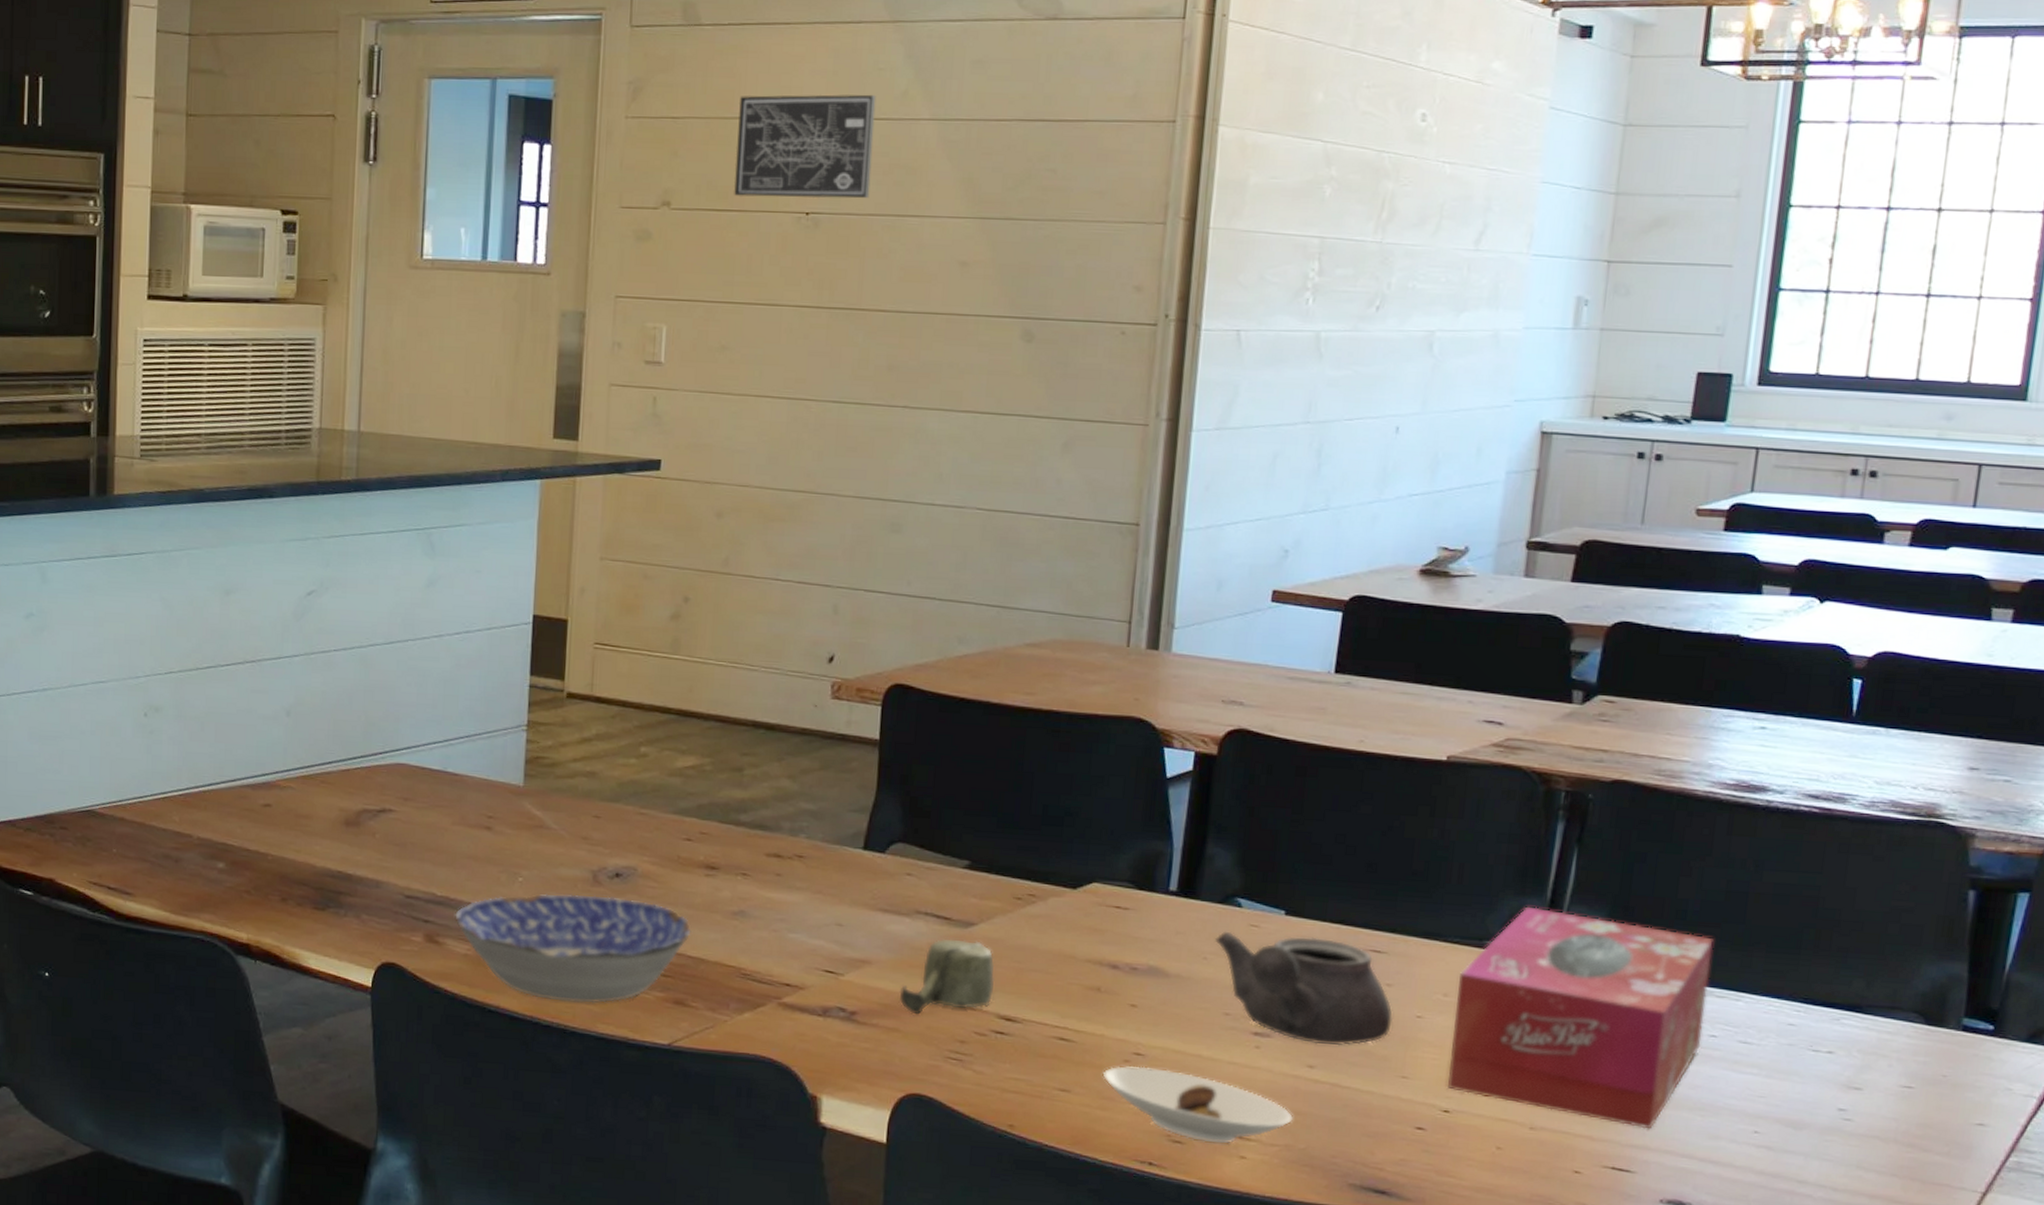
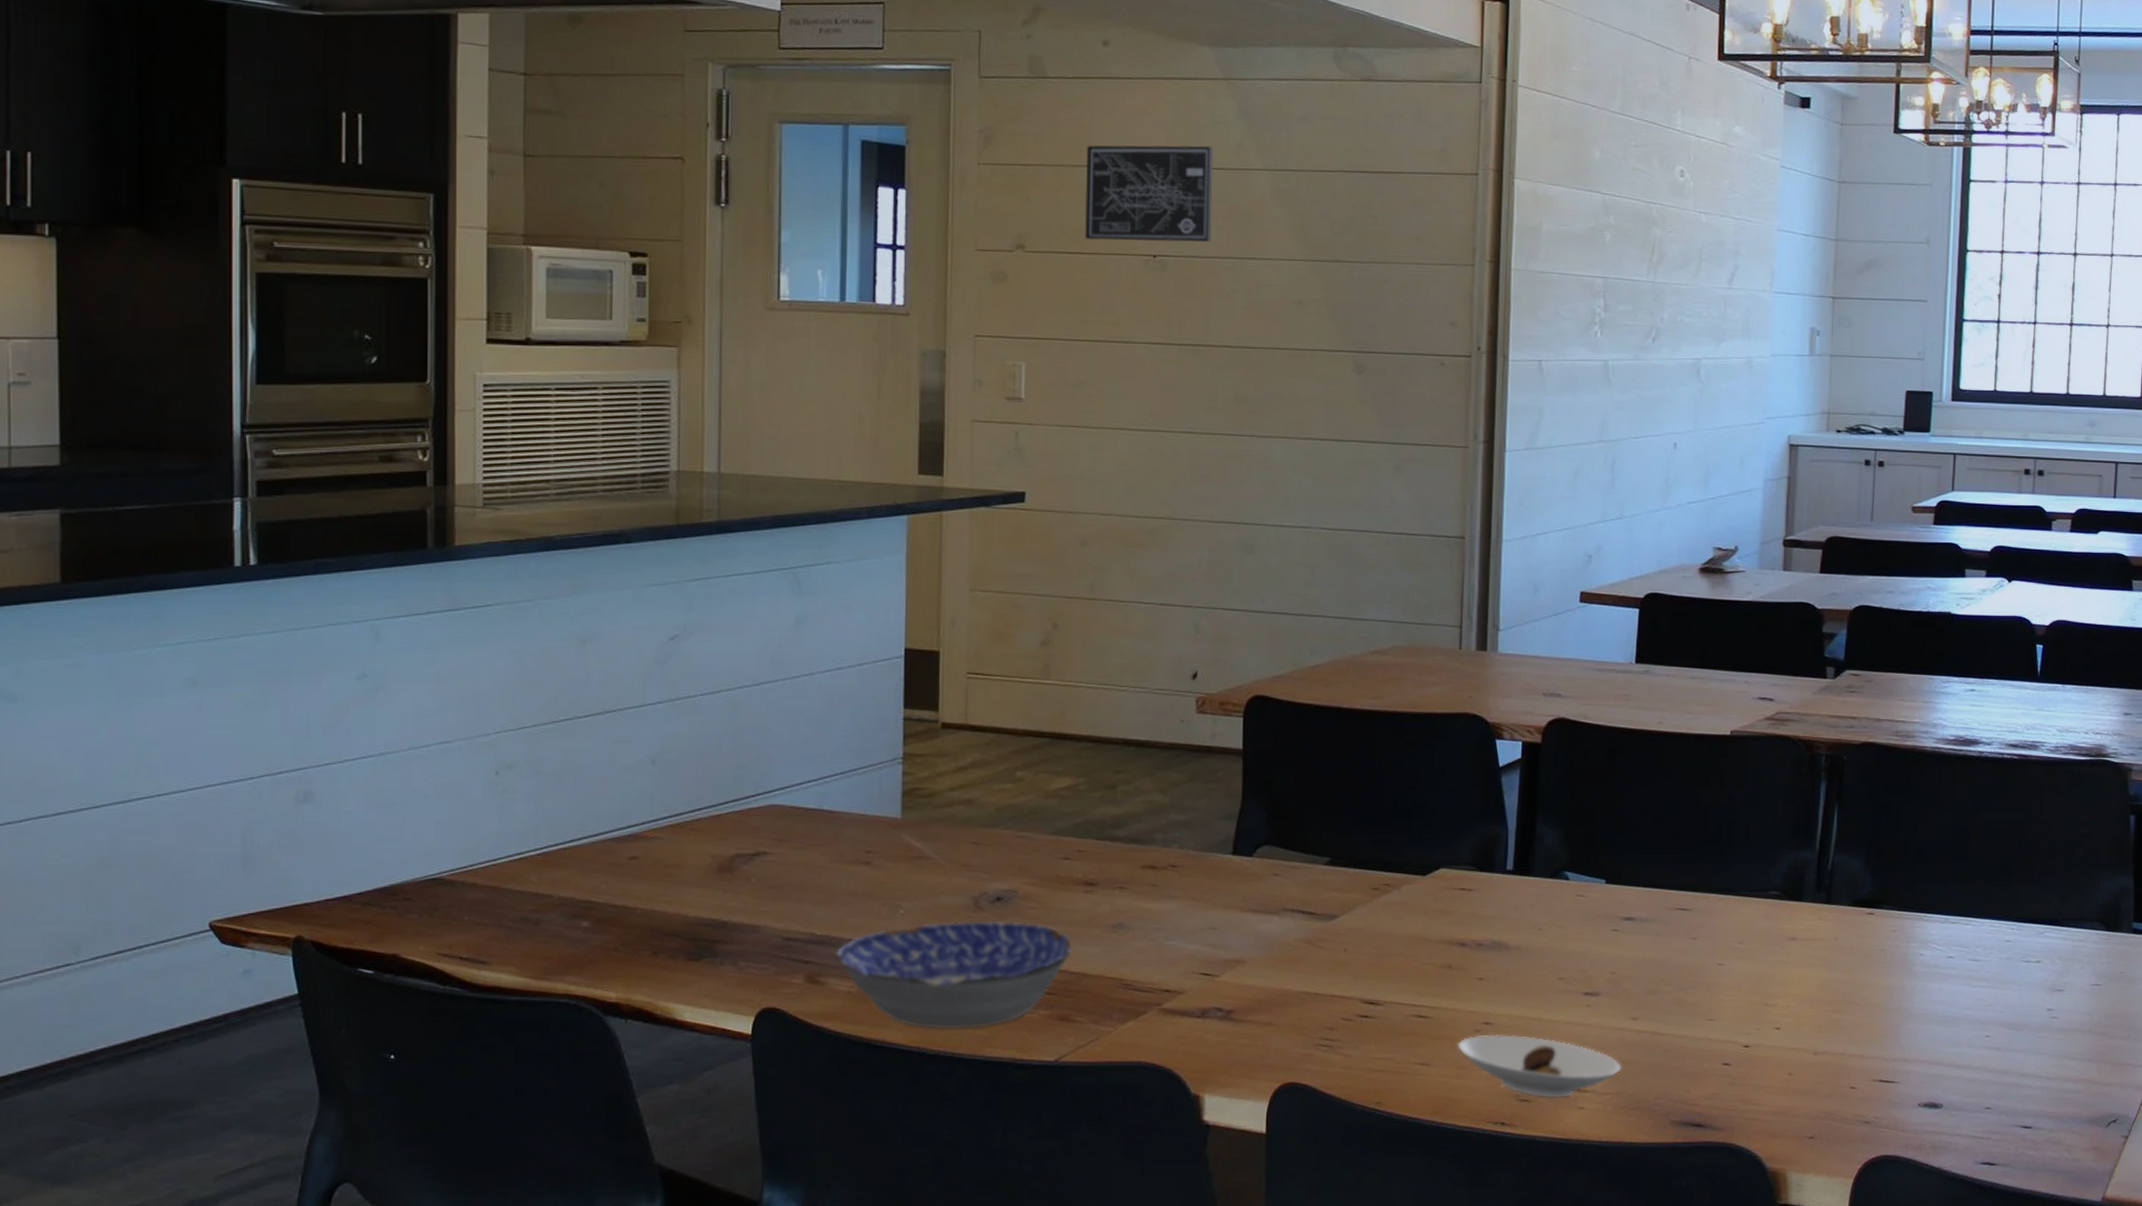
cup: present [899,938,995,1015] -> none [1271,932,1358,1008]
teapot: present [1215,931,1393,1046] -> none [1548,901,1699,998]
tissue box: present [1447,906,1714,1129] -> none [1746,858,1946,1044]

